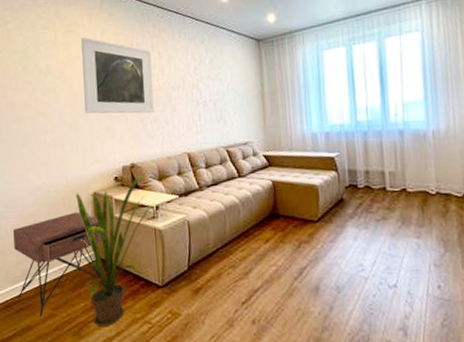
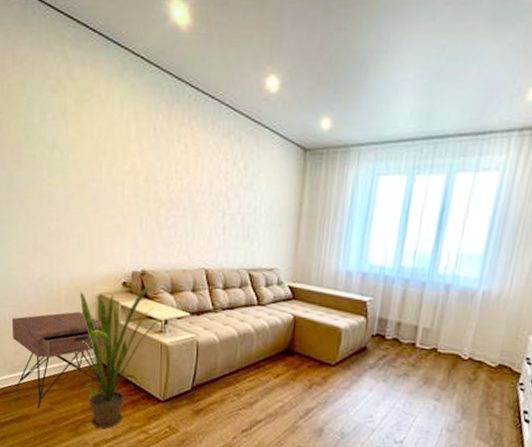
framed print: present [81,37,154,114] -> none [95,109,176,216]

